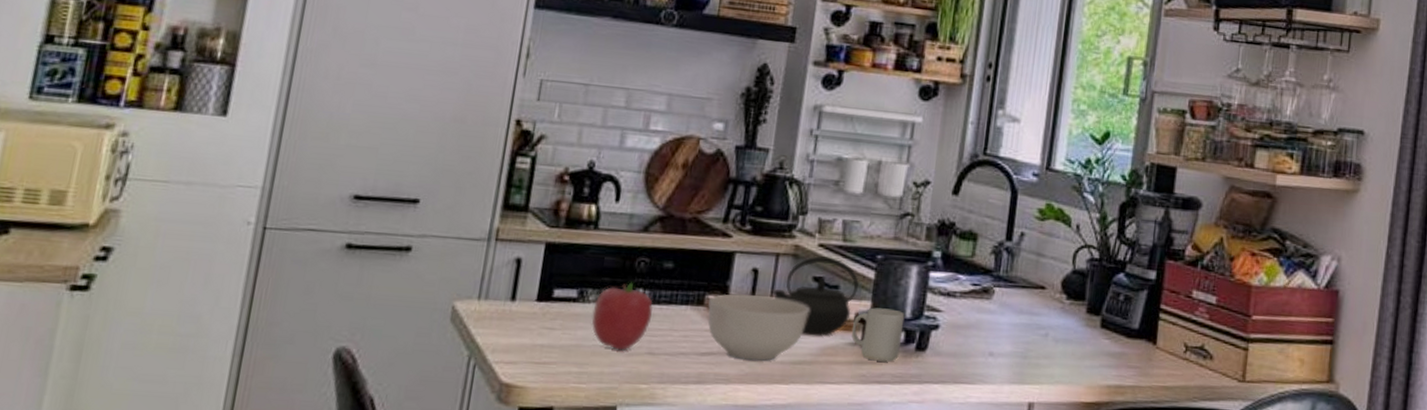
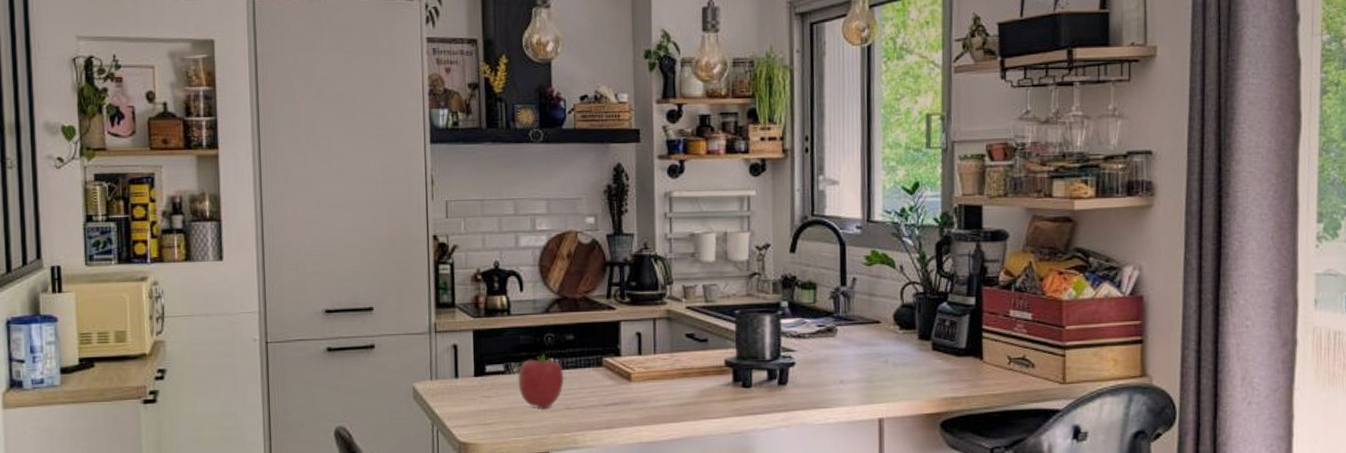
bowl: present [707,293,810,361] -> none [605,353,687,407]
kettle: present [773,256,859,335] -> none [655,316,723,381]
cup: present [851,307,905,362] -> none [723,353,766,397]

